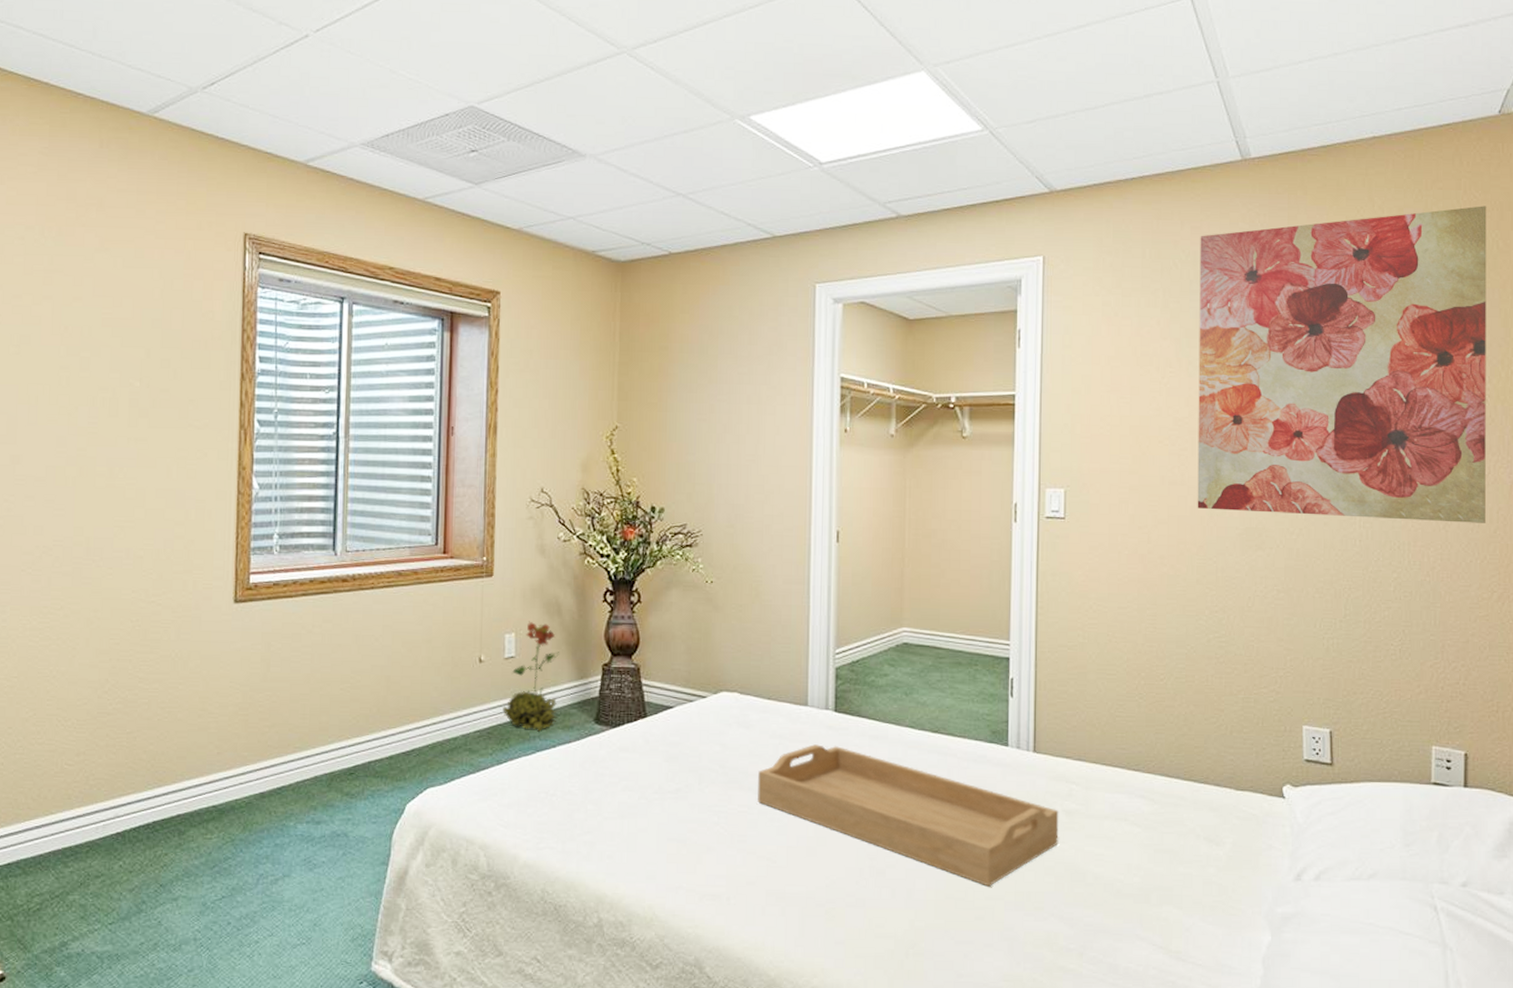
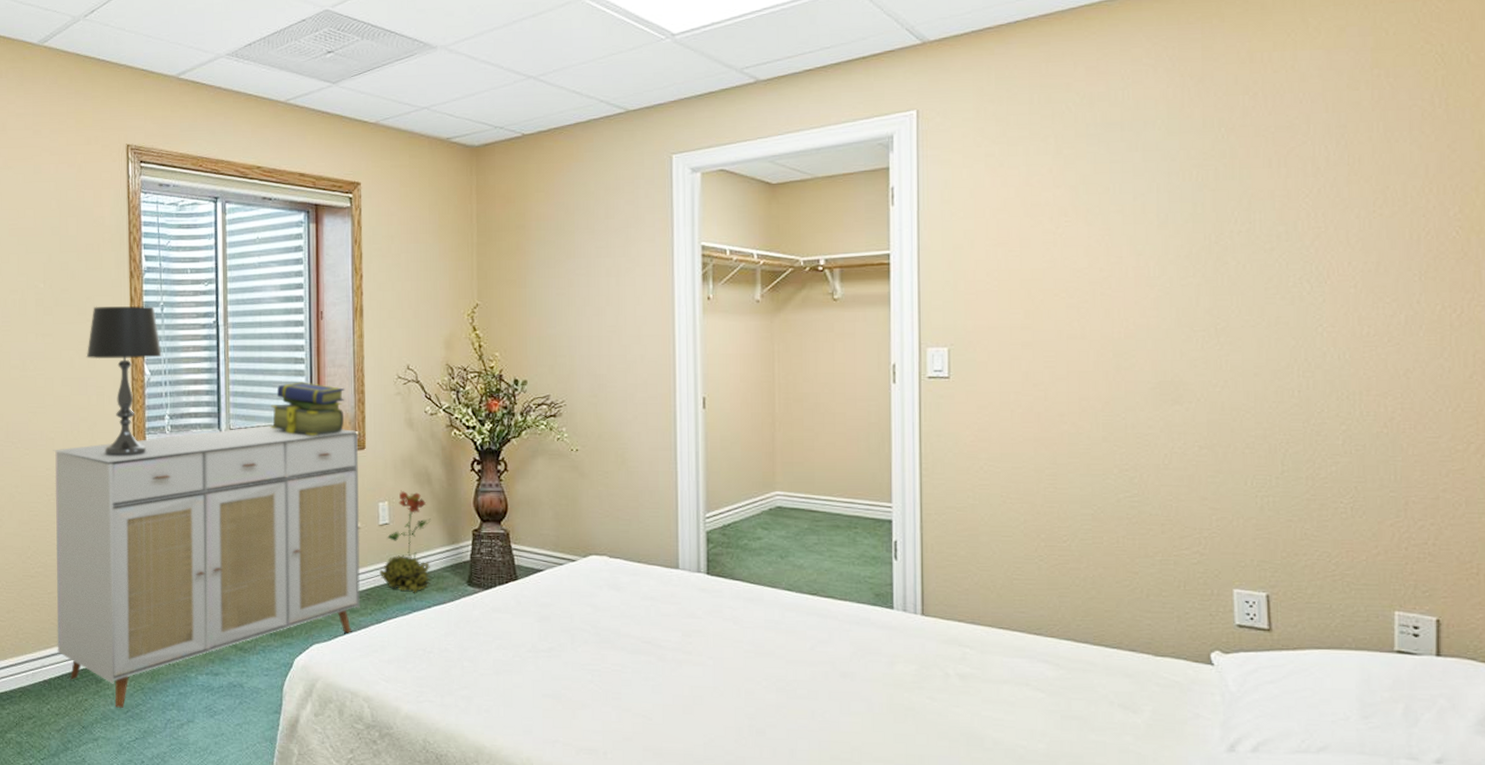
sideboard: none [134,548,487,864] -> present [53,426,360,709]
table lamp: none [185,410,273,579] -> present [86,305,162,457]
stack of books: none [391,502,474,561] -> present [270,382,345,436]
serving tray: present [758,744,1059,887] -> none [631,606,952,749]
wall art: present [1197,206,1487,523] -> none [1097,16,1458,368]

